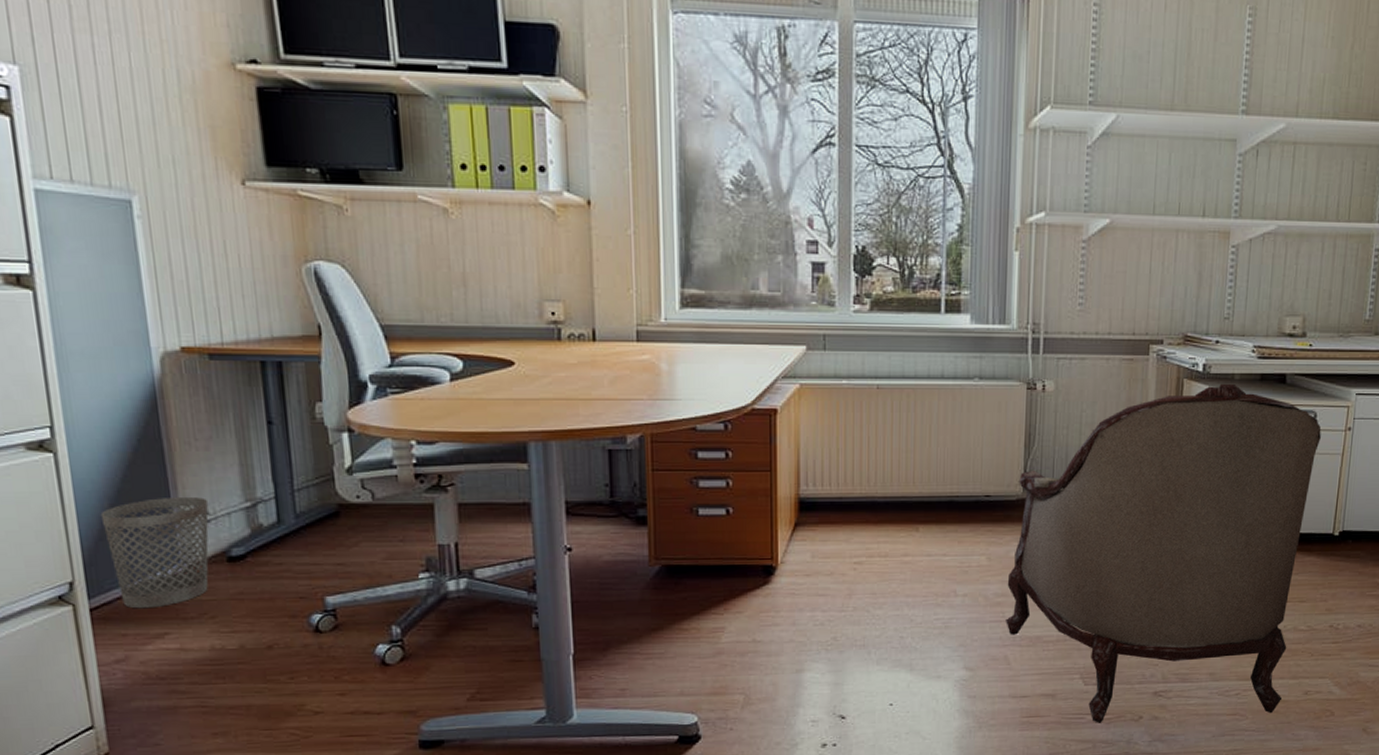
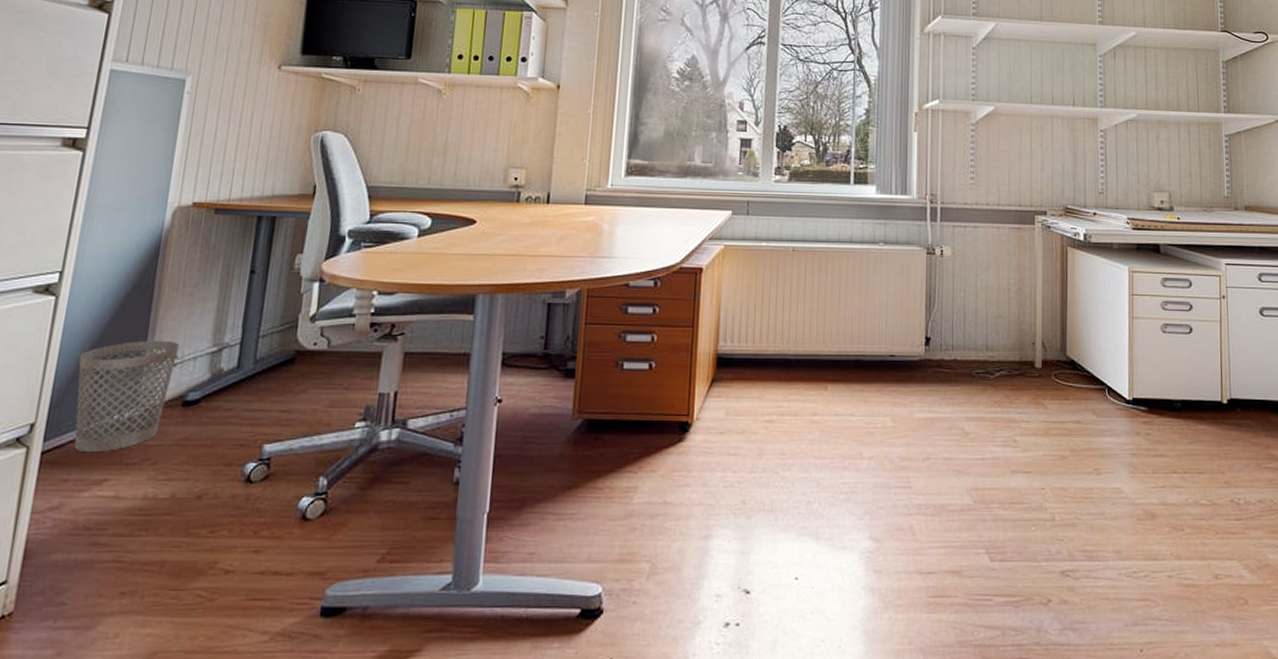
armchair: present [1006,383,1321,723] -> none [910,252,1198,606]

